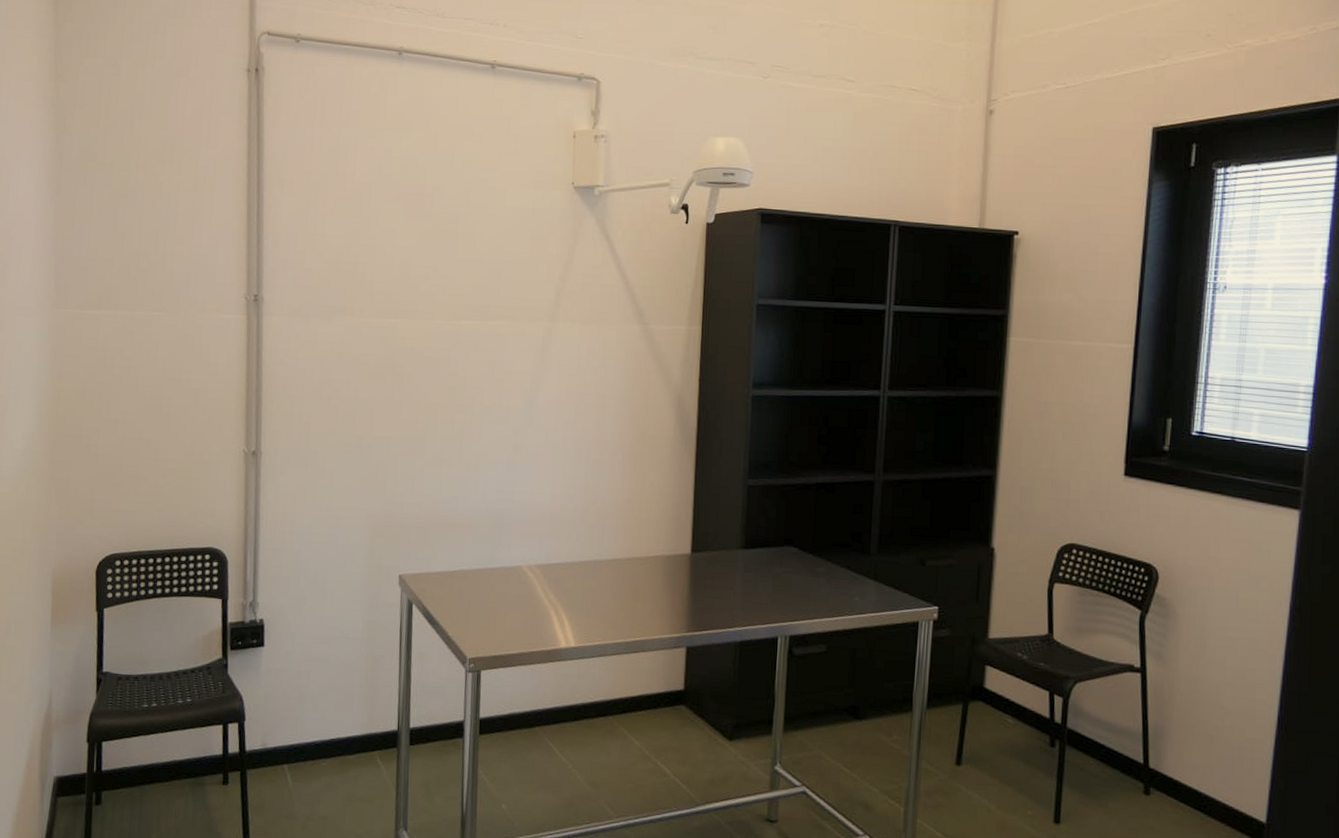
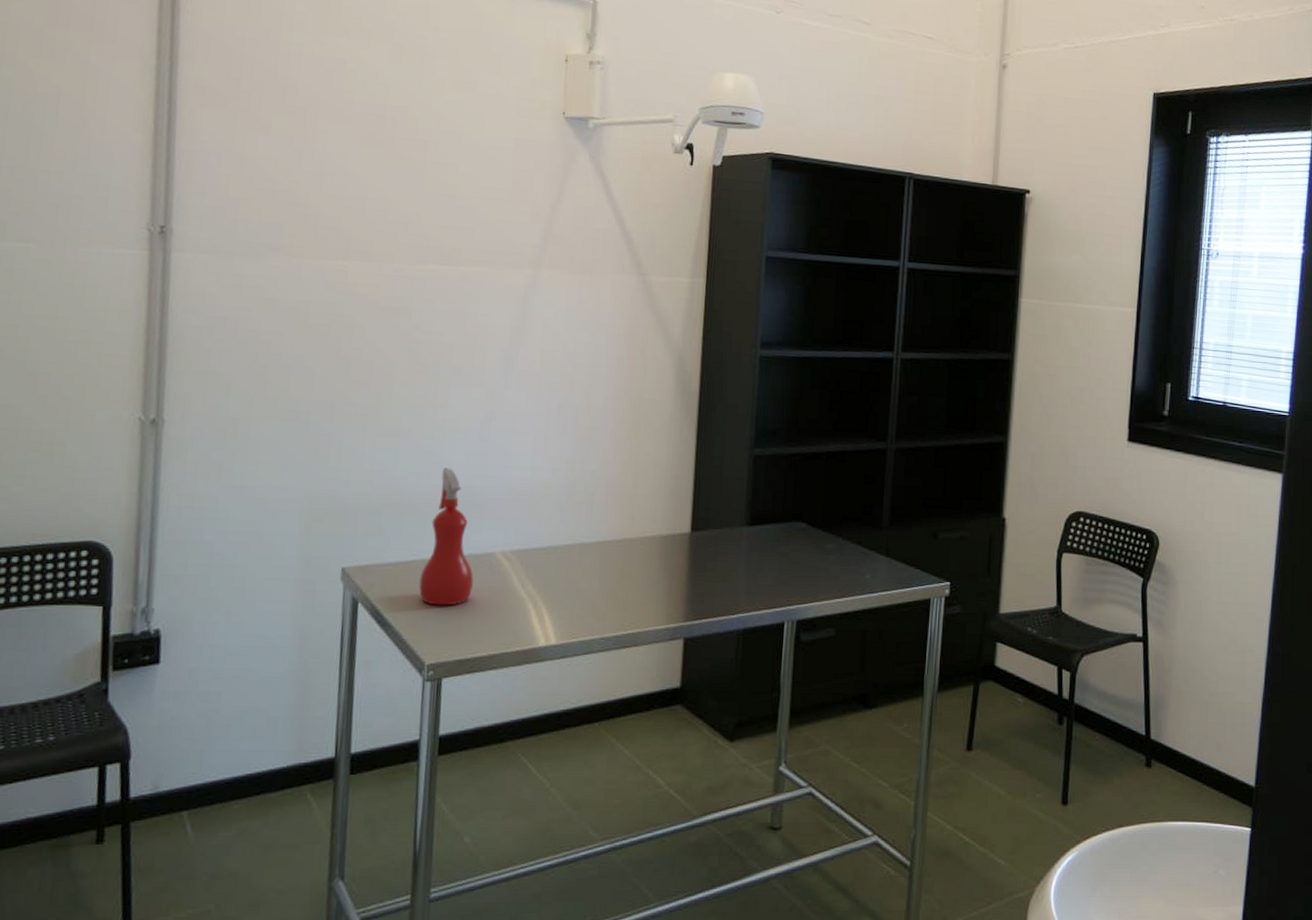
spray bottle: none [460,493,505,610] -> present [419,468,474,606]

